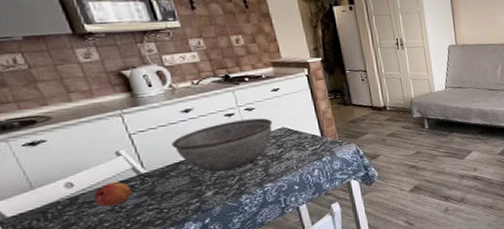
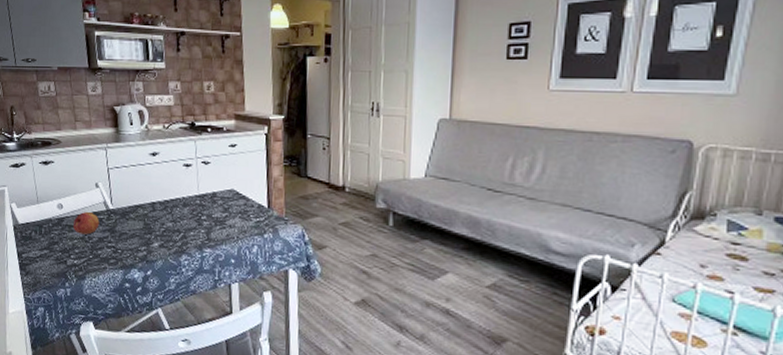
bowl: present [171,118,273,172] -> none [136,172,224,225]

